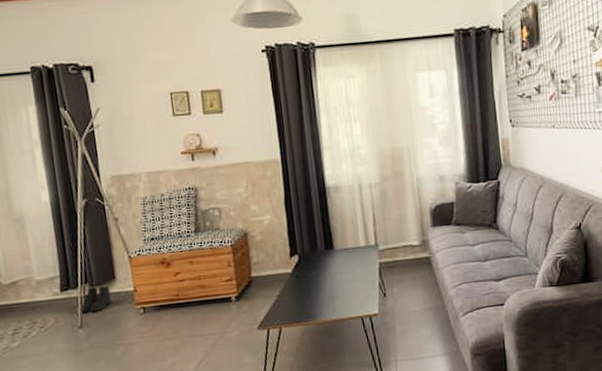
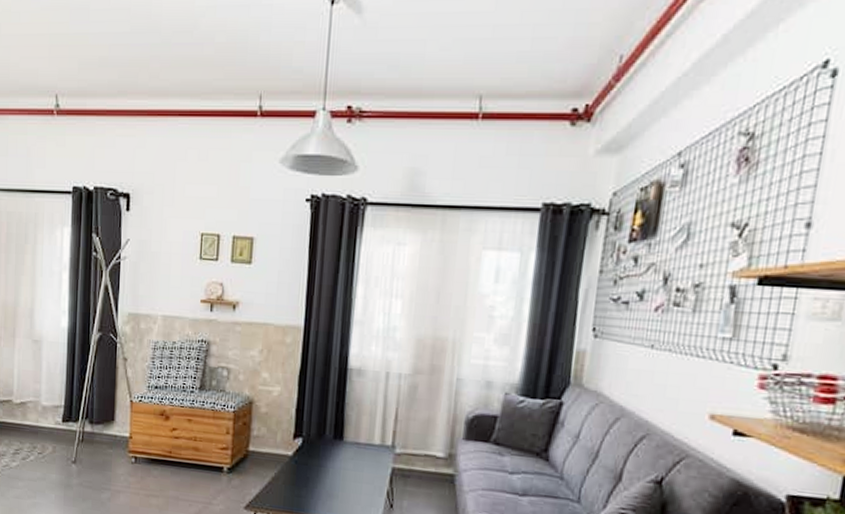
boots: present [80,285,112,314] -> none [76,423,107,450]

